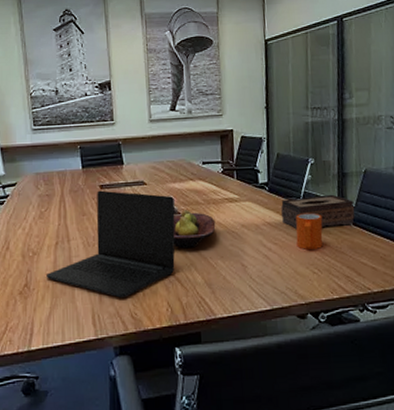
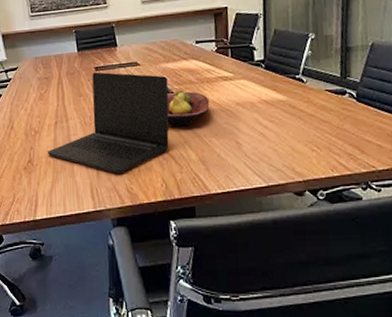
tissue box: present [280,194,355,230] -> none [277,70,360,107]
mug: present [295,213,323,250] -> none [293,89,324,127]

